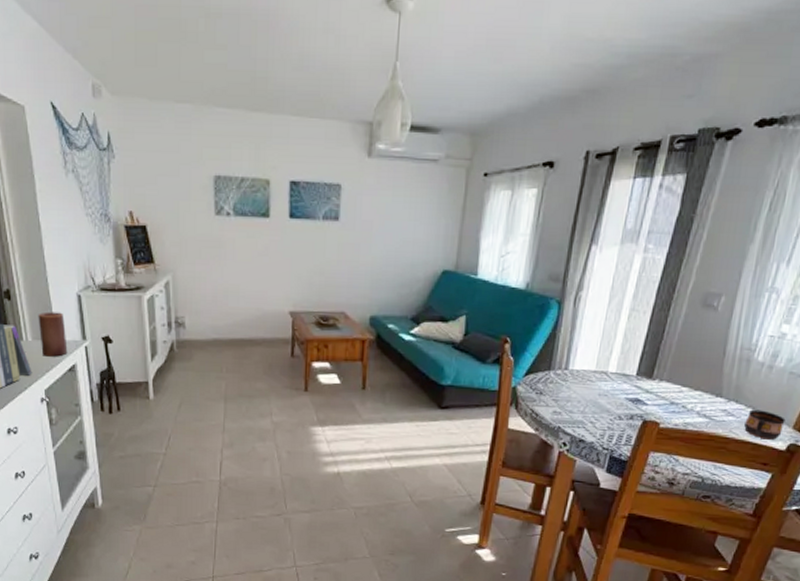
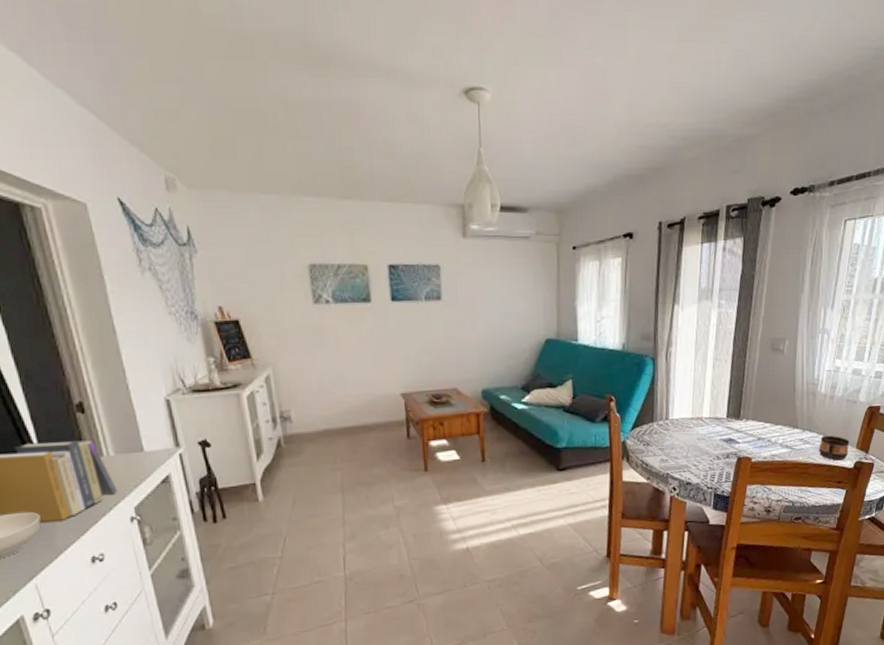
candle: present [38,312,68,357] -> none [119,420,159,471]

